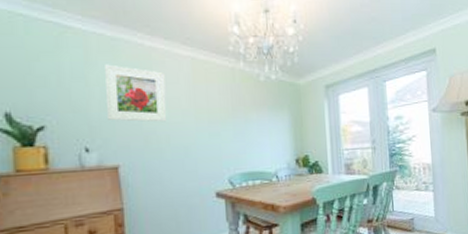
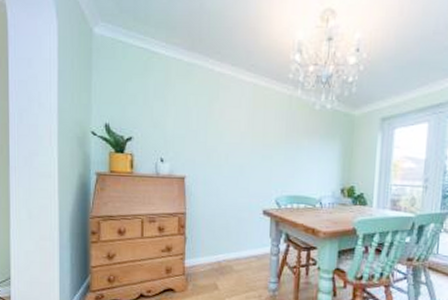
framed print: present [105,64,167,122] -> none [179,87,229,142]

